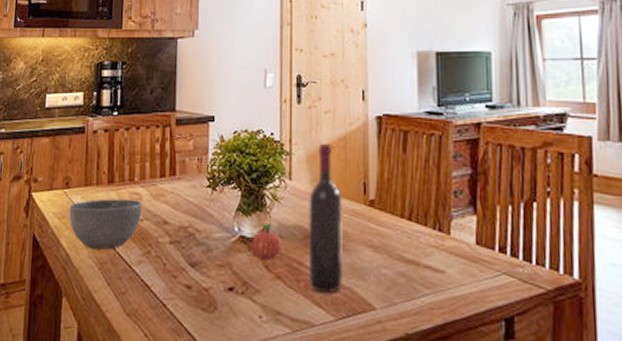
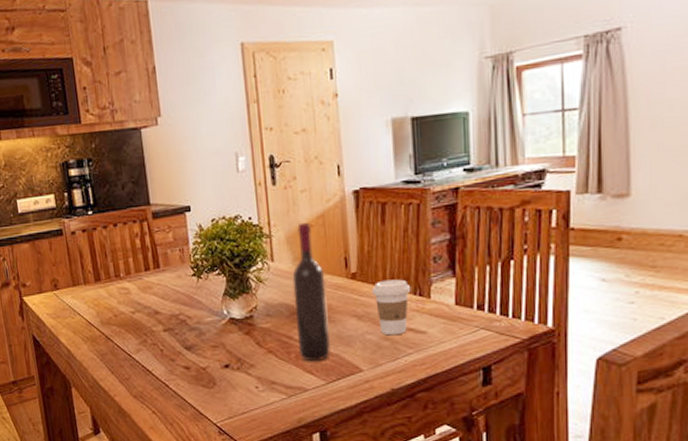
bowl: present [69,199,142,250] -> none [62,294,133,343]
apple: present [251,222,283,259] -> none [241,303,271,337]
coffee cup: none [390,210,430,272] -> present [372,279,411,336]

